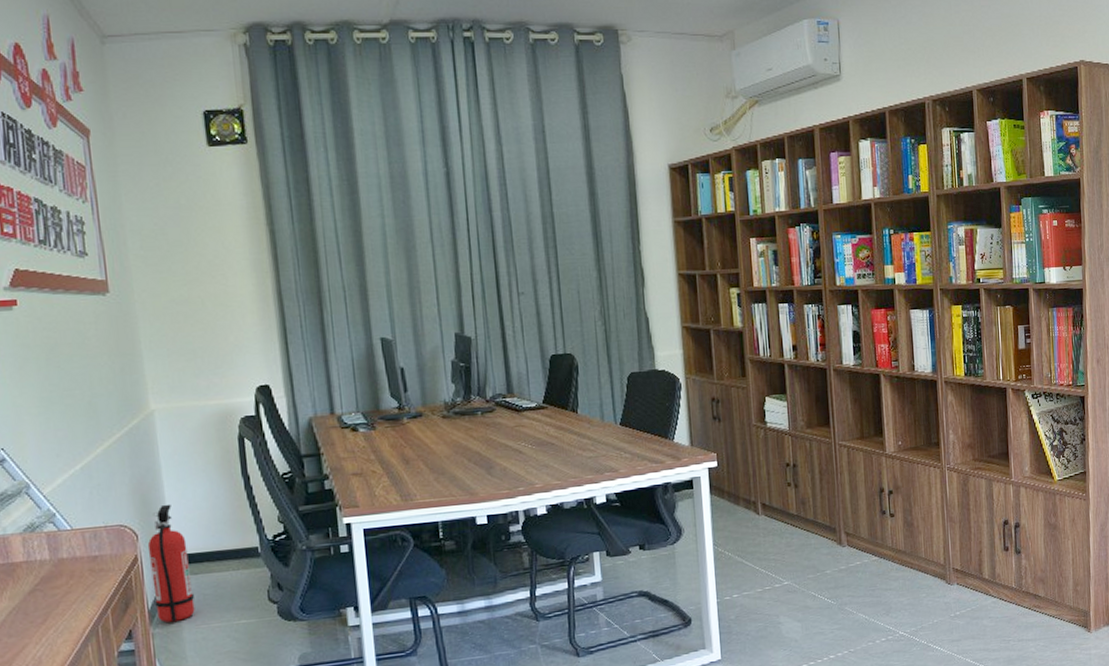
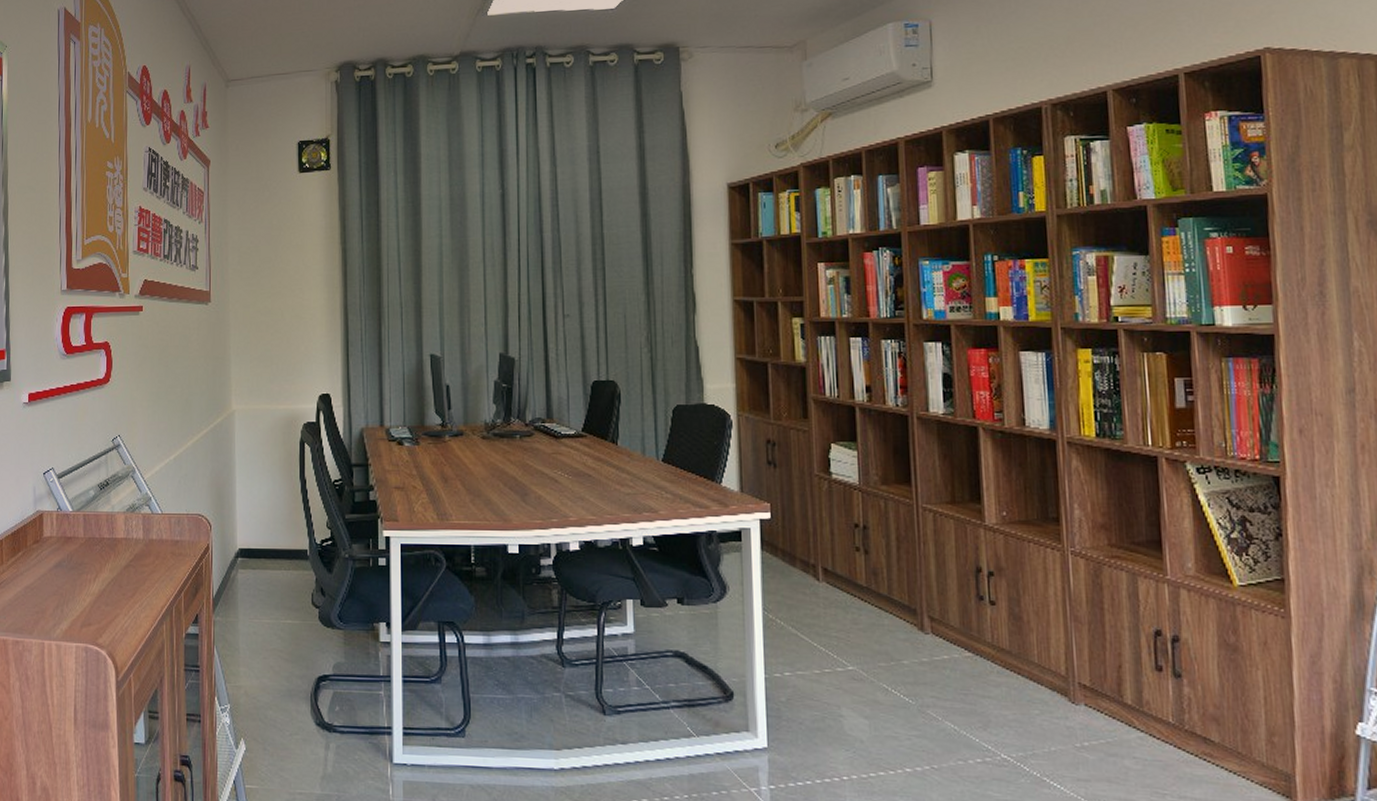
fire extinguisher: present [147,504,195,623] -> none [218,499,250,612]

